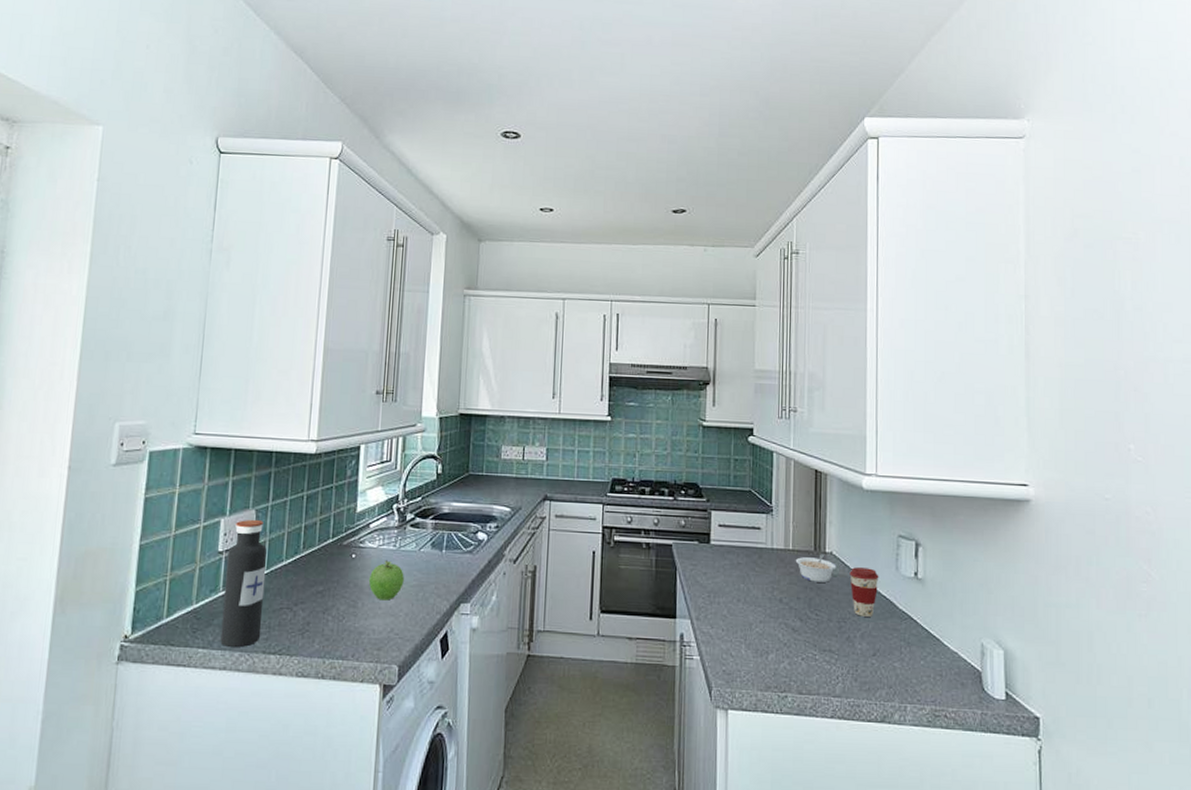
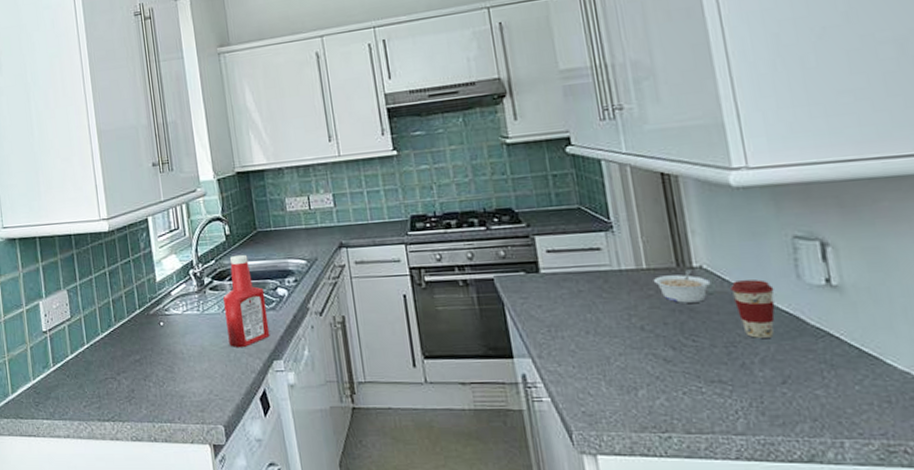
water bottle: present [220,519,267,648] -> none [50,298,94,418]
fruit: present [368,559,404,601] -> none [180,324,214,364]
ketchup bottle: none [420,494,465,588] -> present [223,254,270,348]

